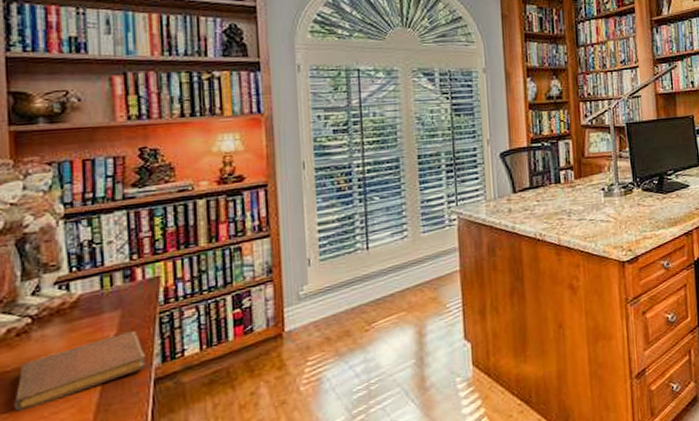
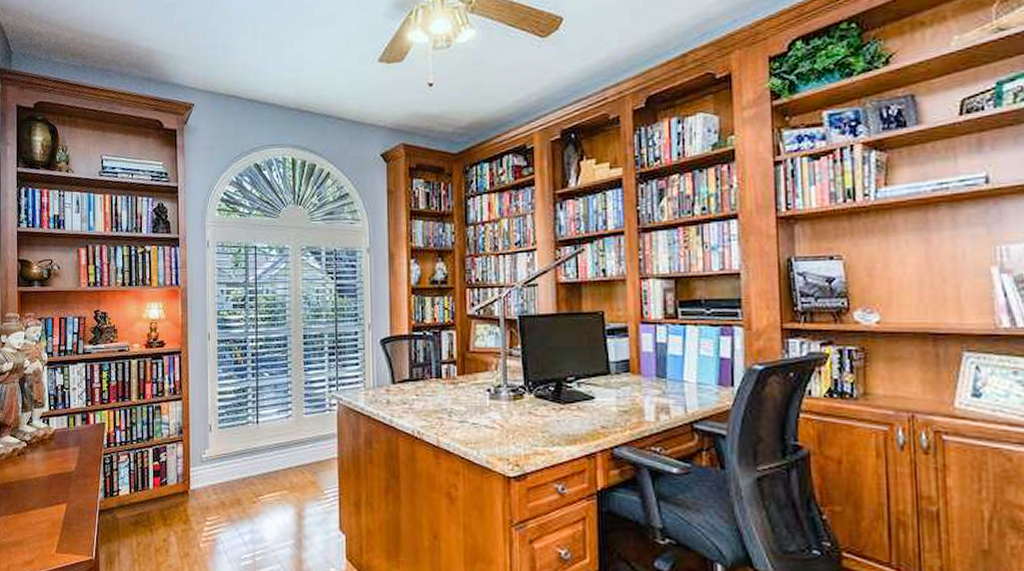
notebook: present [14,331,145,412] -> none [15,466,94,516]

